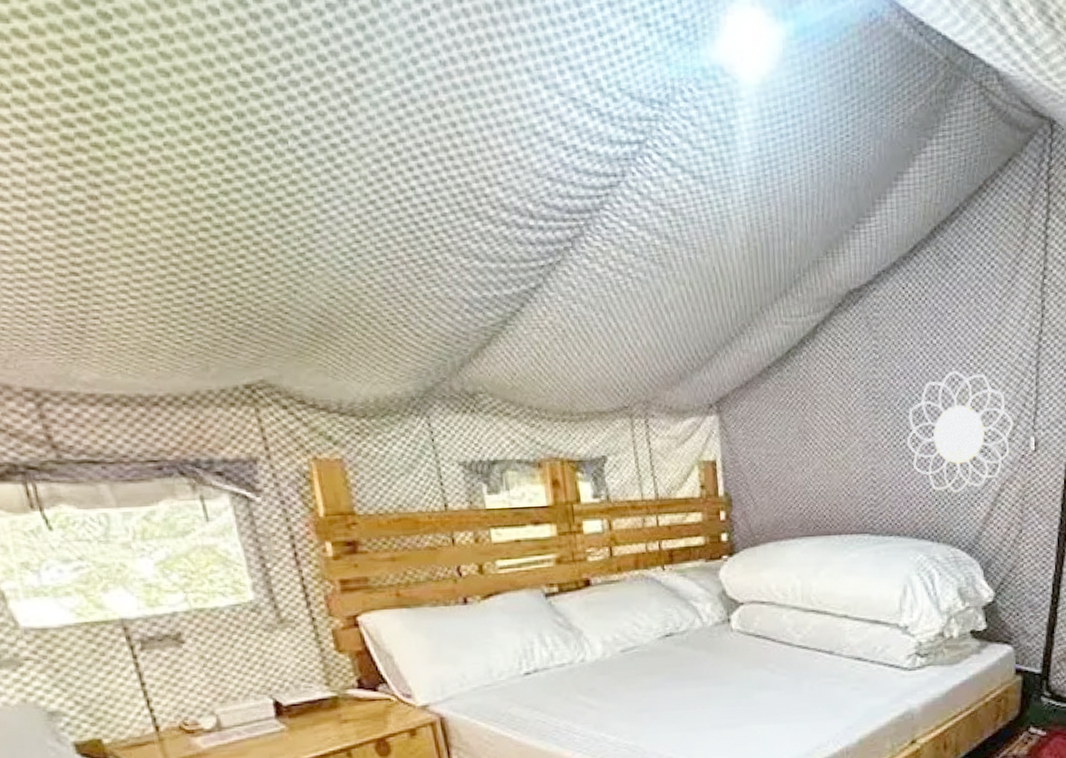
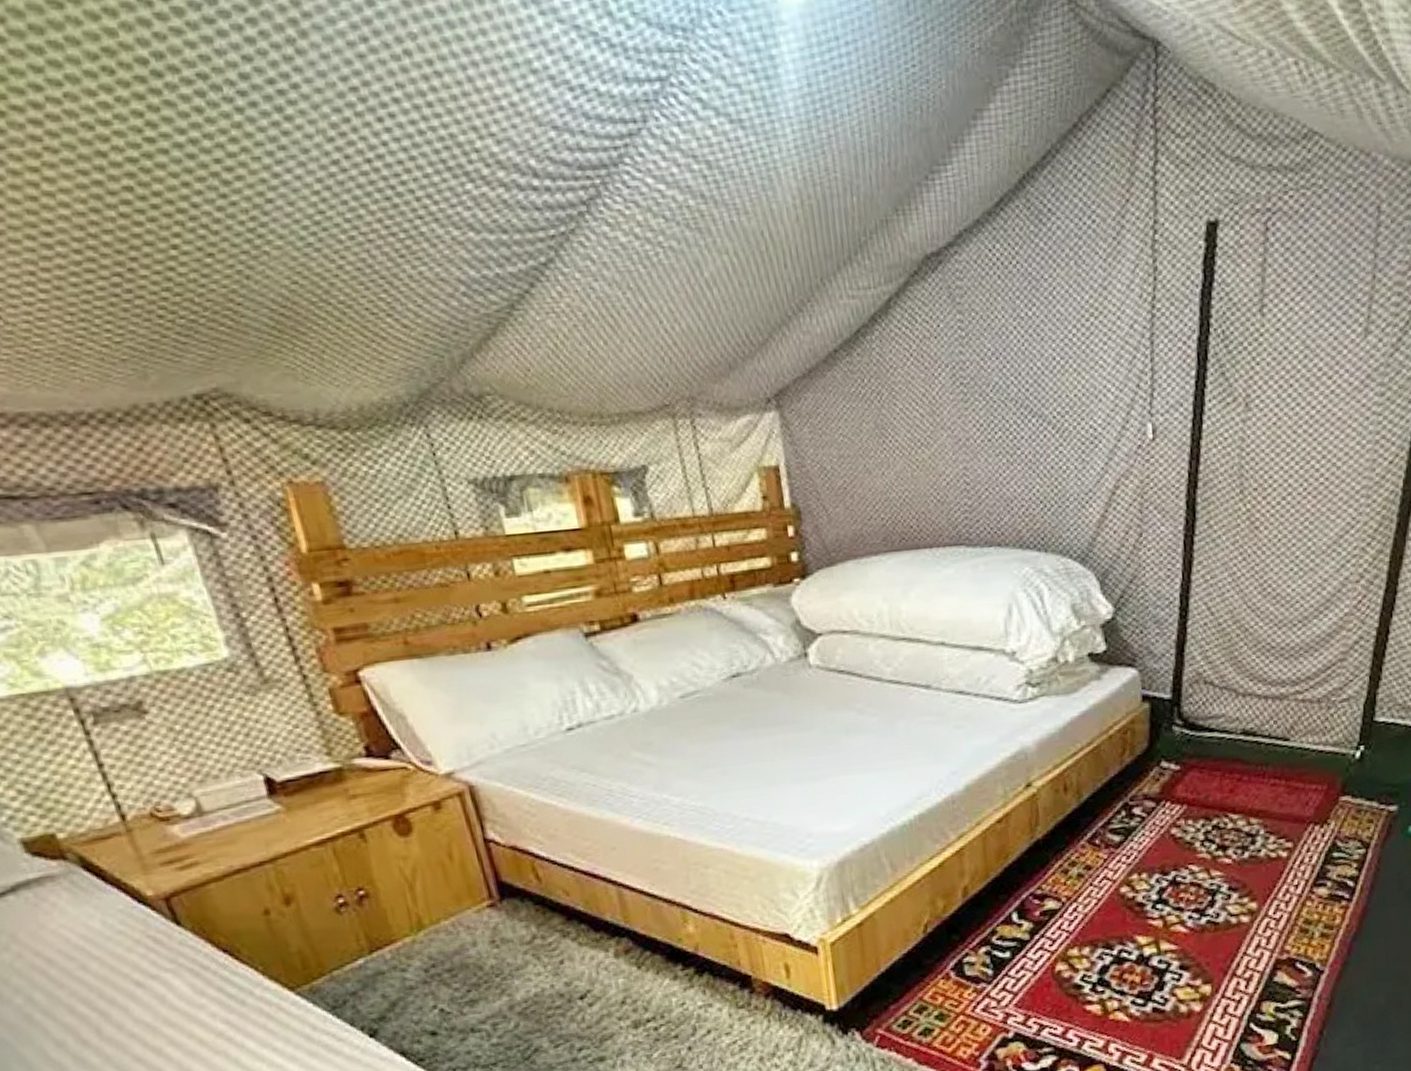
decorative wall piece: present [907,370,1014,494] -> none [1003,347,1127,494]

